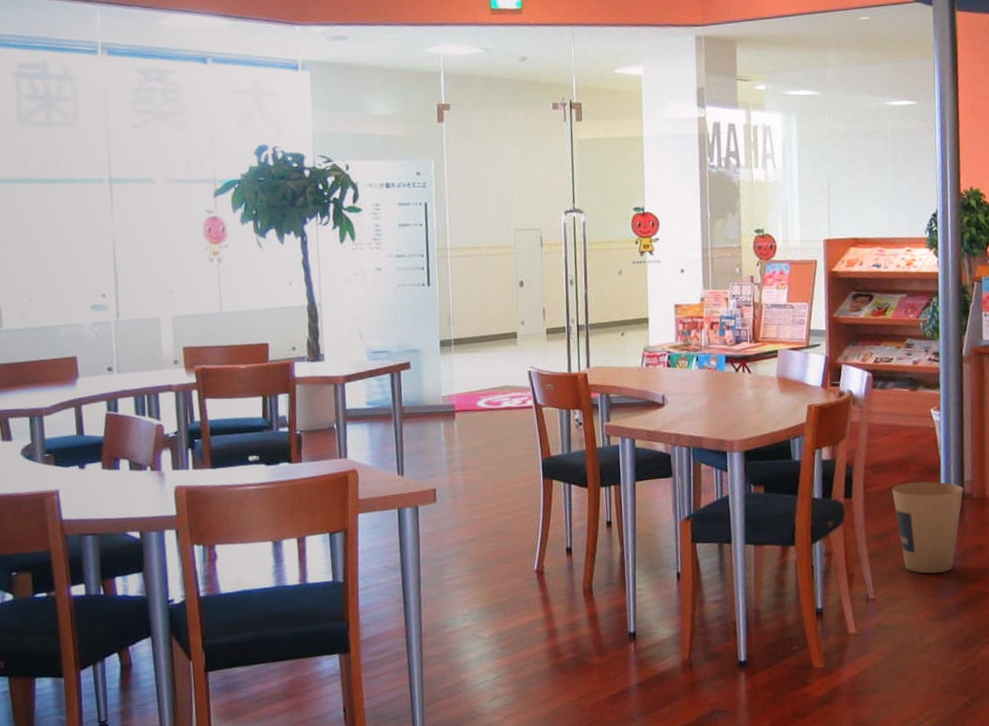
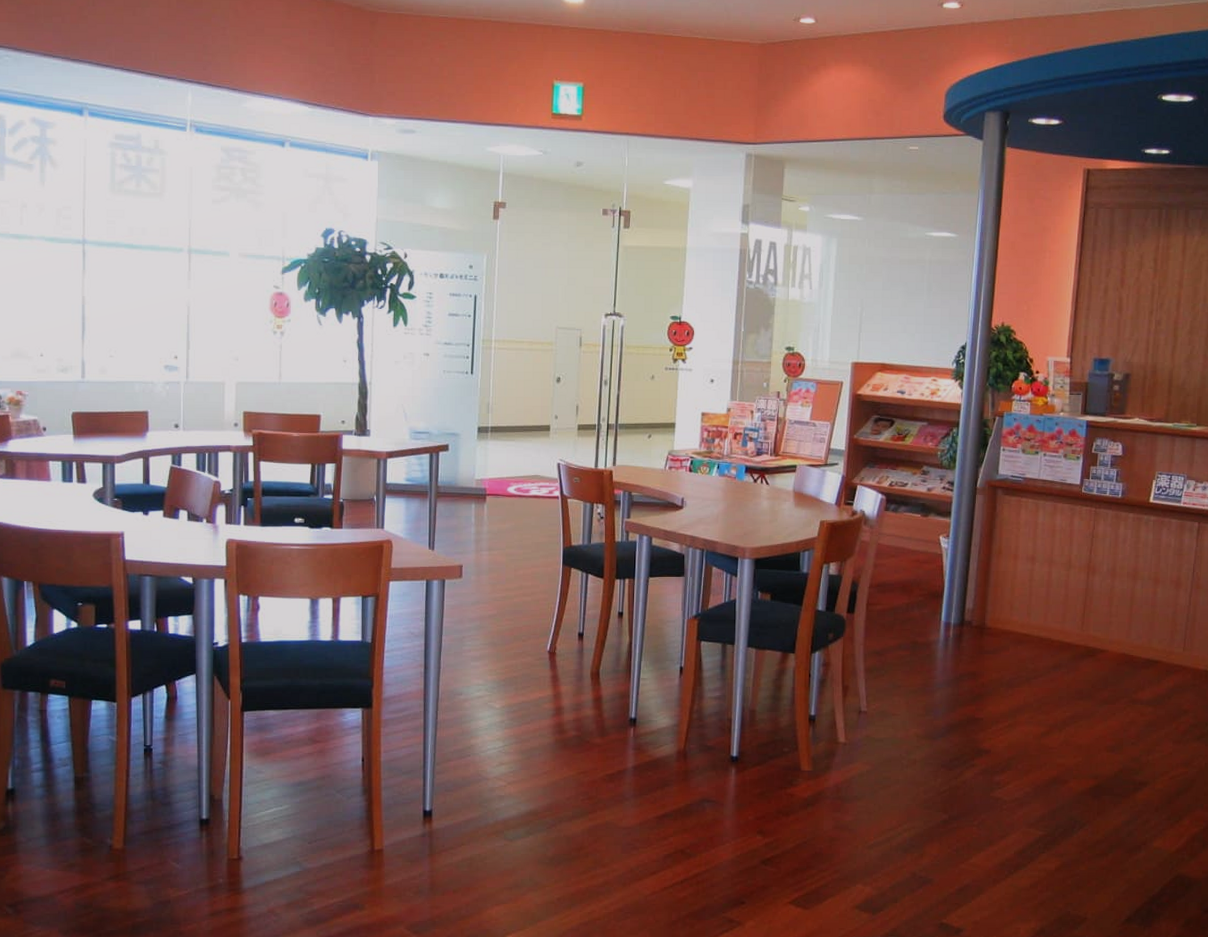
trash can: present [892,481,964,574] -> none [894,605,964,694]

